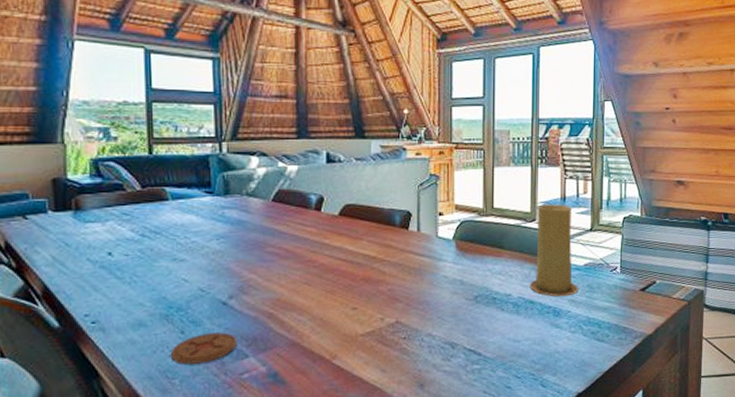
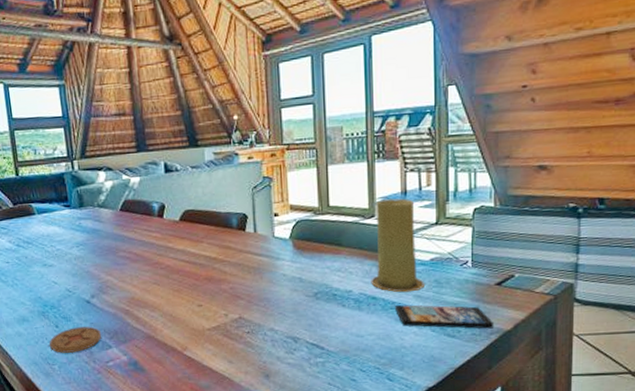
smartphone: none [551,309,638,333] -> present [395,305,495,329]

